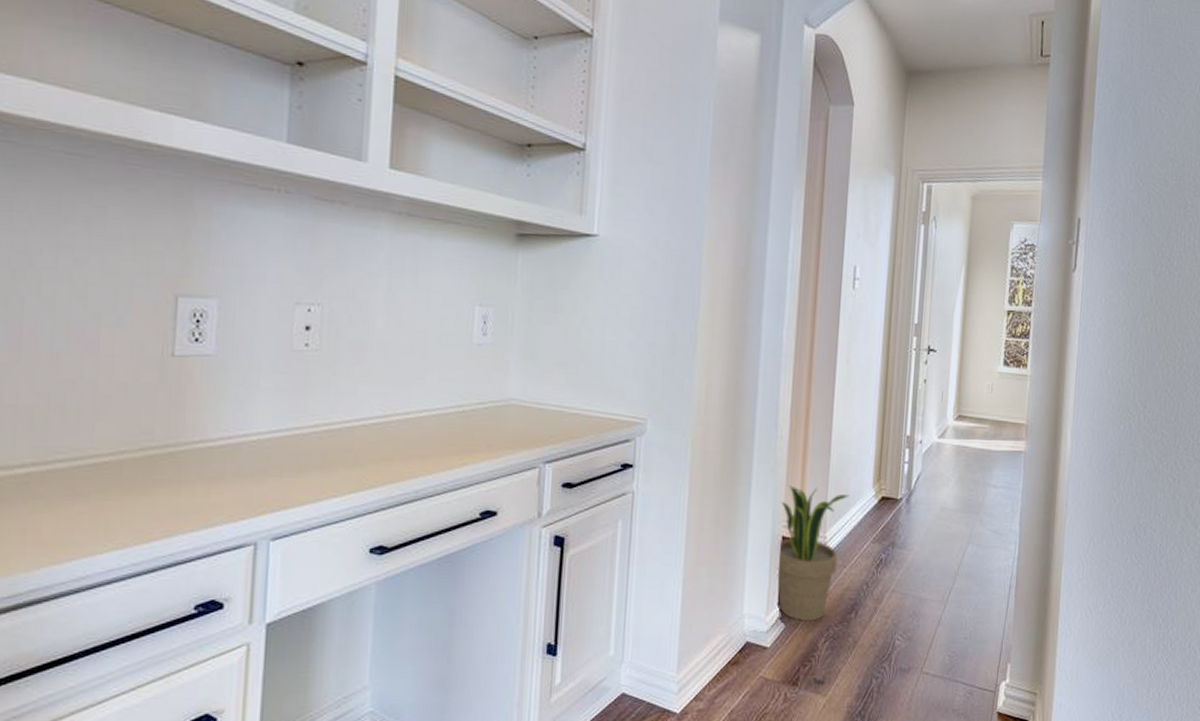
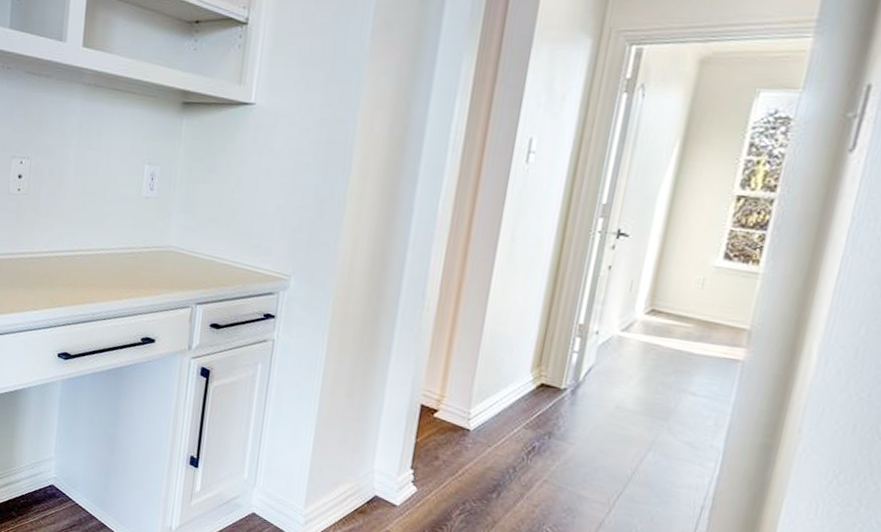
potted plant: present [776,485,849,622] -> none [412,356,501,492]

